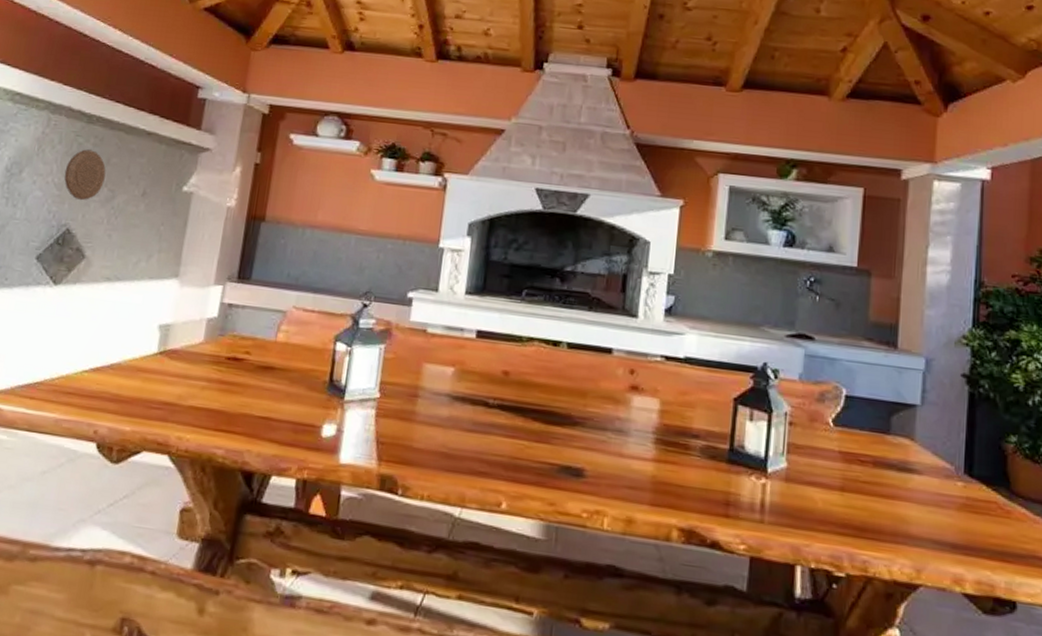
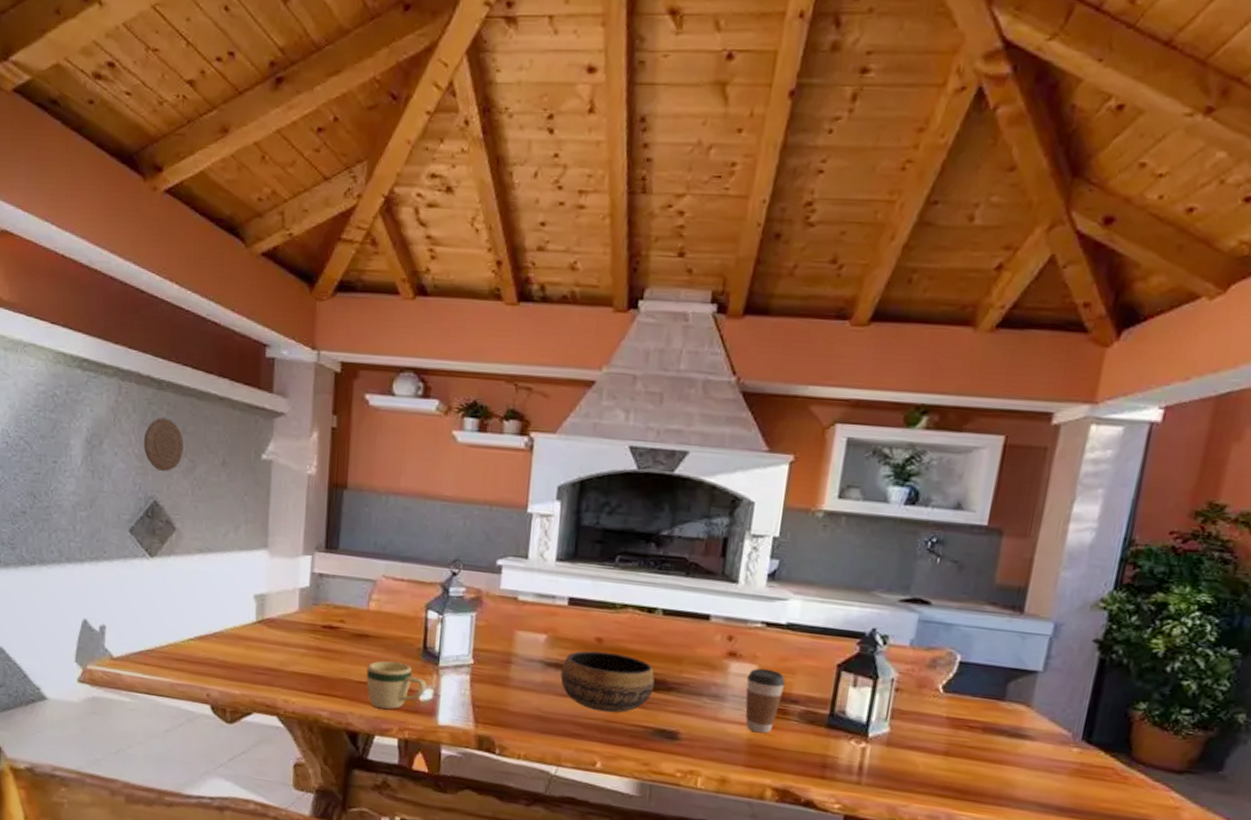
mug: none [267,394,331,447] -> present [366,660,427,710]
bowl: none [467,384,561,449] -> present [560,651,655,713]
coffee cup: none [648,402,686,470] -> present [745,668,786,734]

